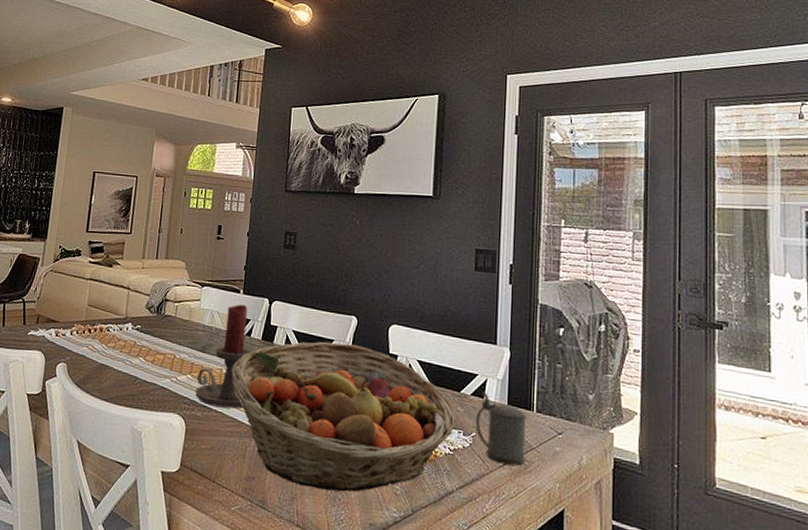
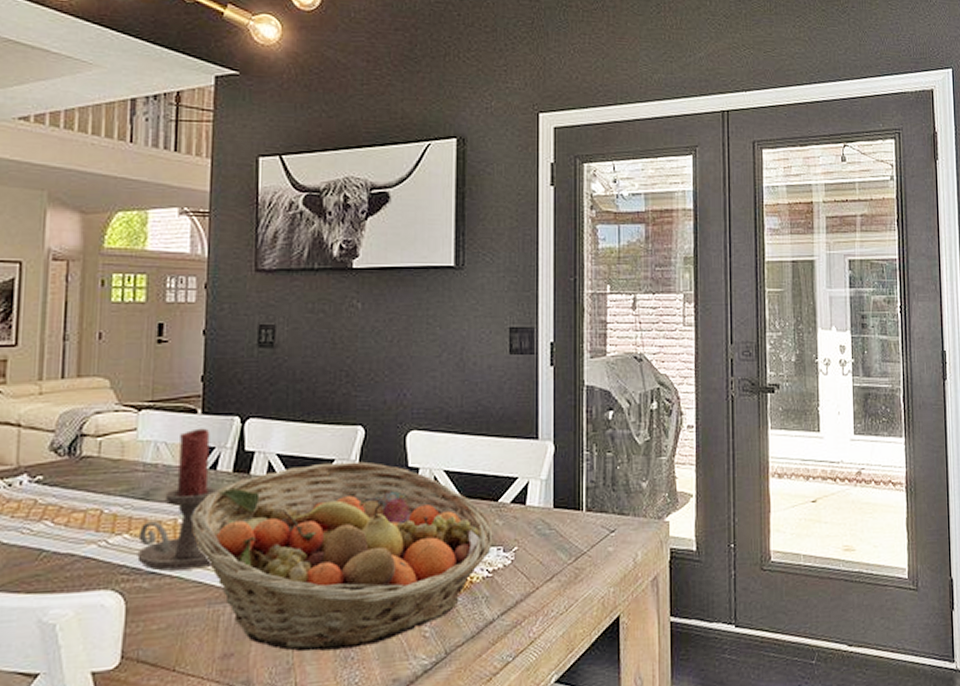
beer stein: present [476,392,527,466] -> none [518,497,577,577]

